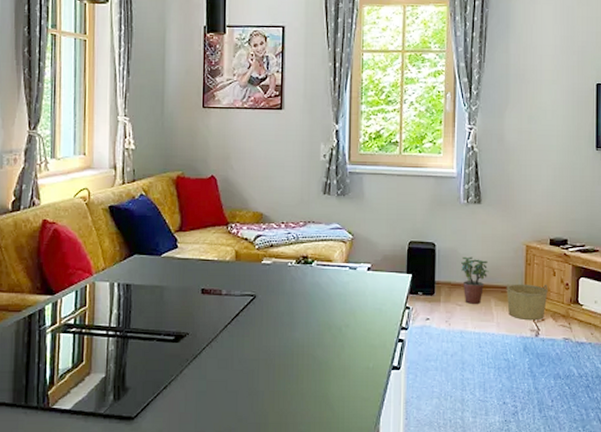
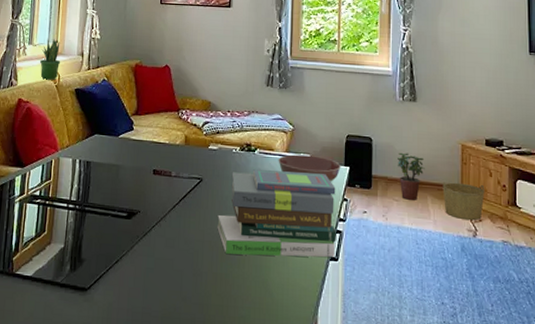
planter: none [66,150,90,198] -> present [40,38,61,80]
books: none [273,283,398,372] -> present [217,169,336,258]
bowl: none [337,265,403,291] -> present [278,154,341,182]

